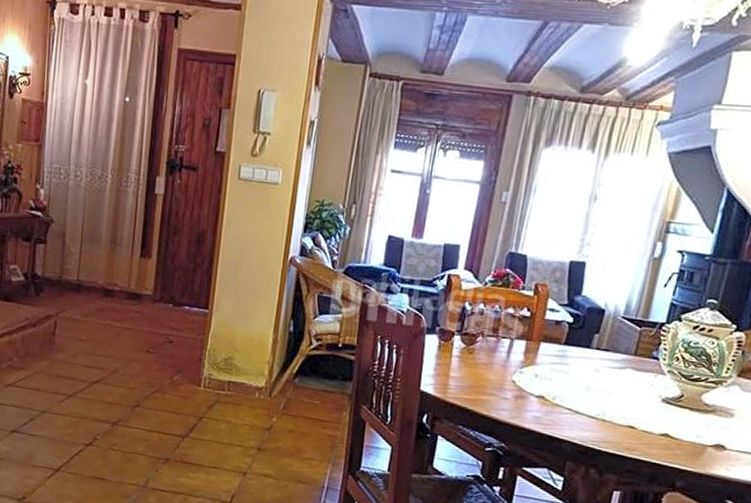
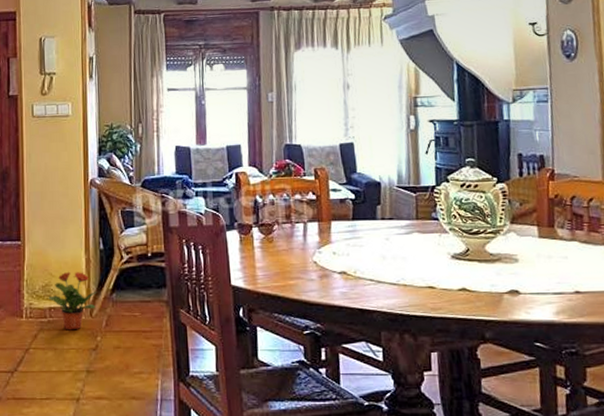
potted plant: none [228,348,280,407] -> present [47,271,97,331]

